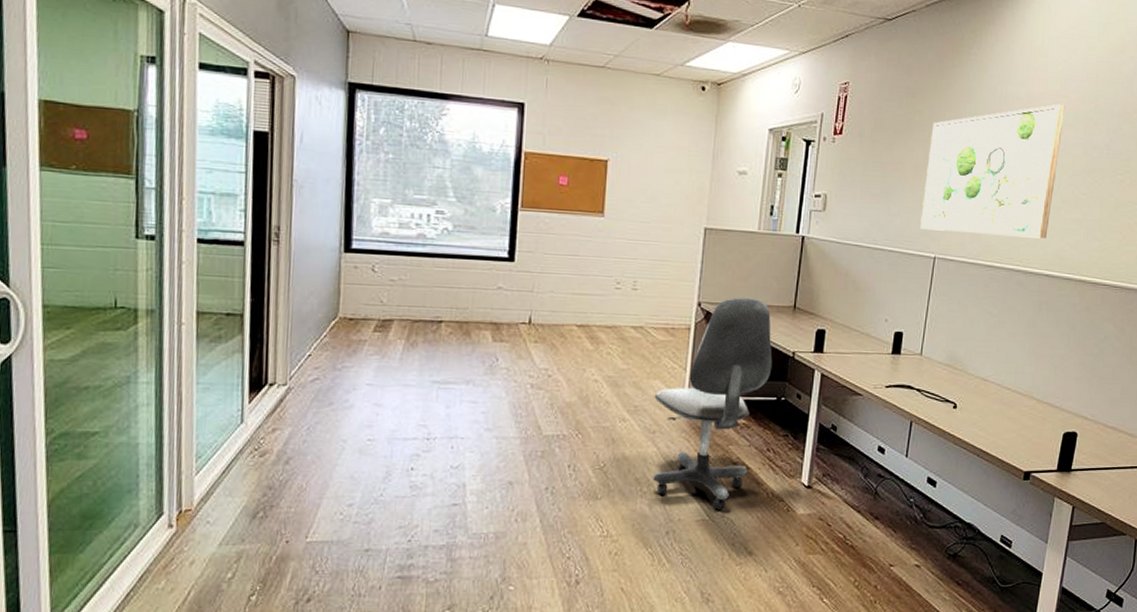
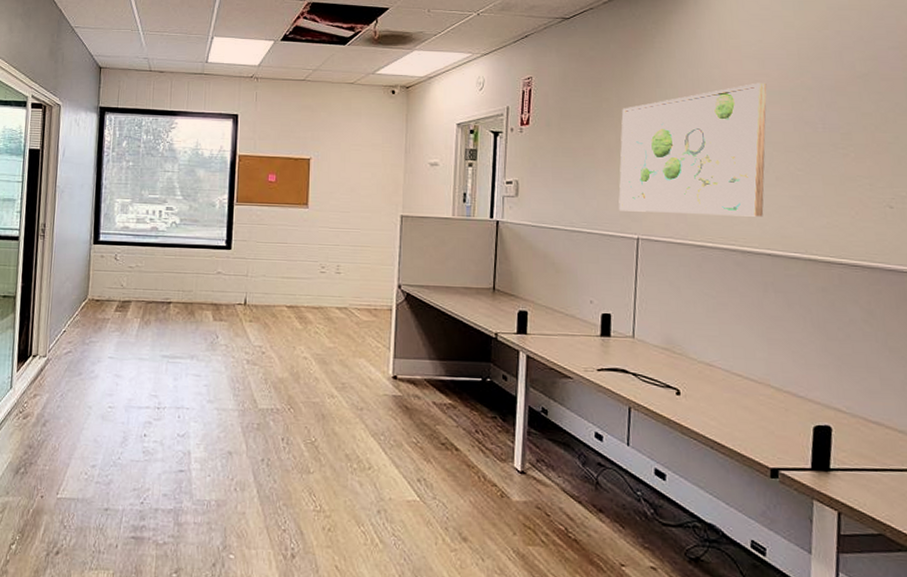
office chair: present [653,297,773,510] -> none [360,279,475,491]

